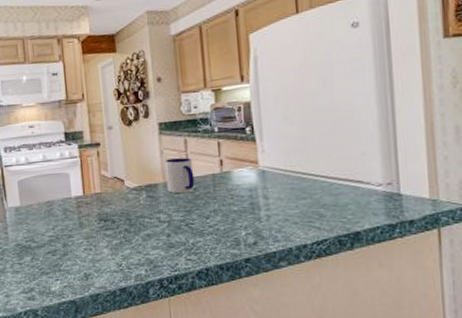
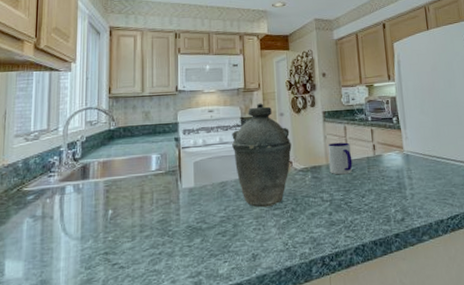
kettle: none [55,116,123,228] -> present [232,103,292,208]

